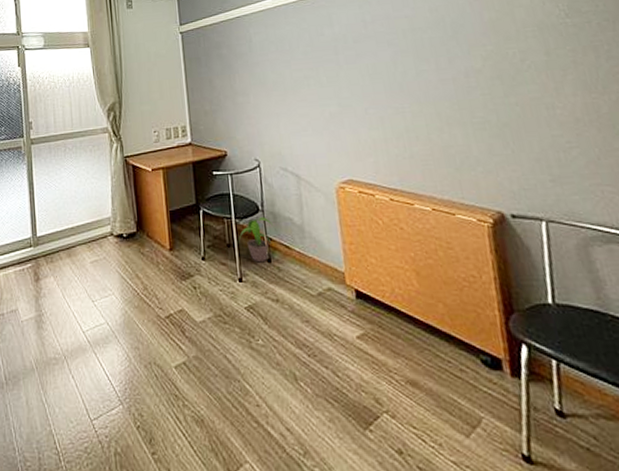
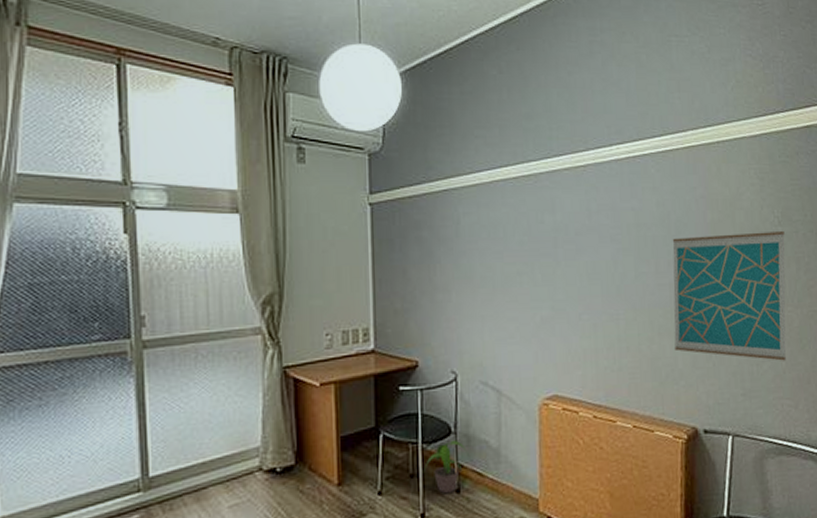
wall art: none [449,23,599,147] -> present [672,232,786,361]

